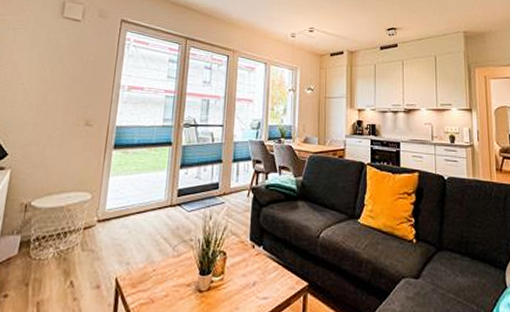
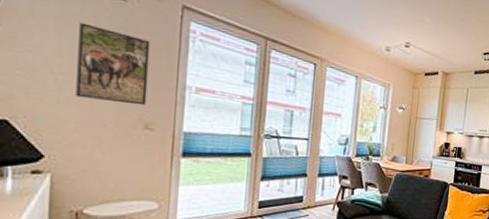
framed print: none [36,42,95,105] -> present [76,22,150,106]

